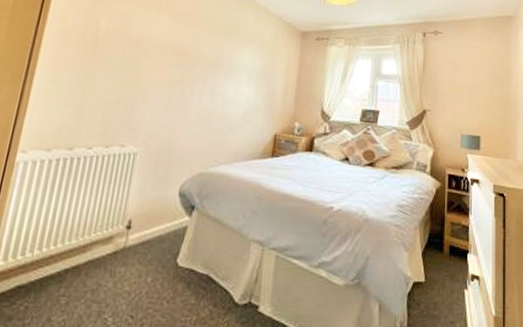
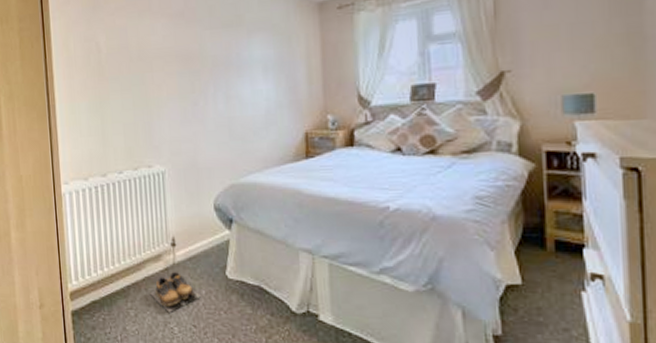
shoes: none [90,257,147,301] -> present [150,272,202,312]

